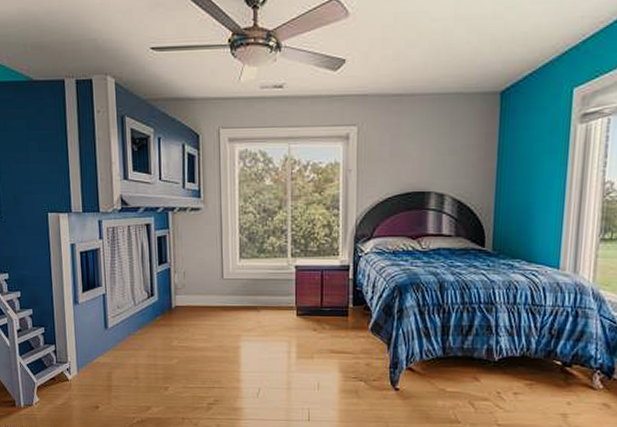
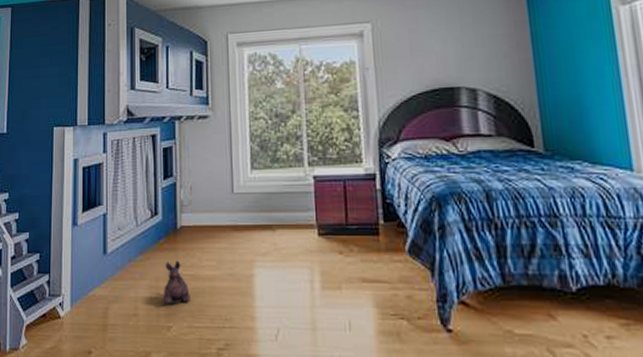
plush toy: none [161,334,185,370] -> present [164,260,190,304]

